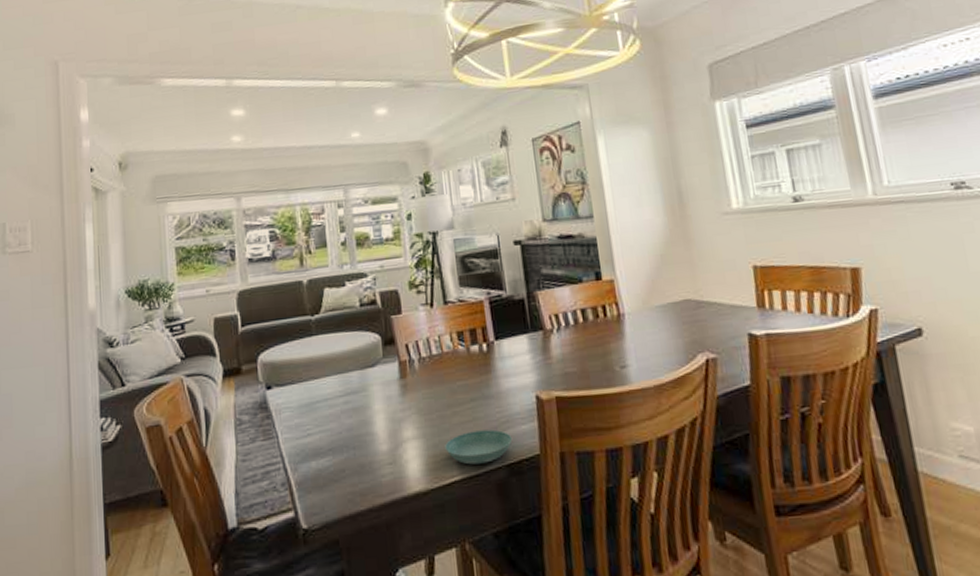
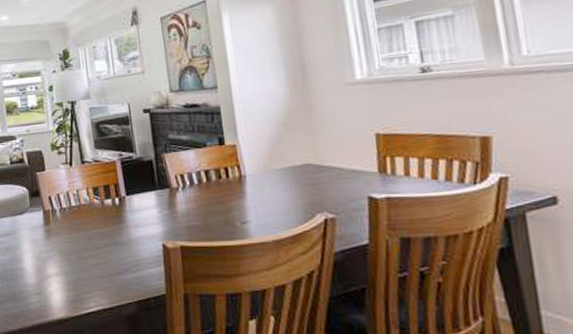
saucer: present [445,429,513,465] -> none [83,271,142,299]

